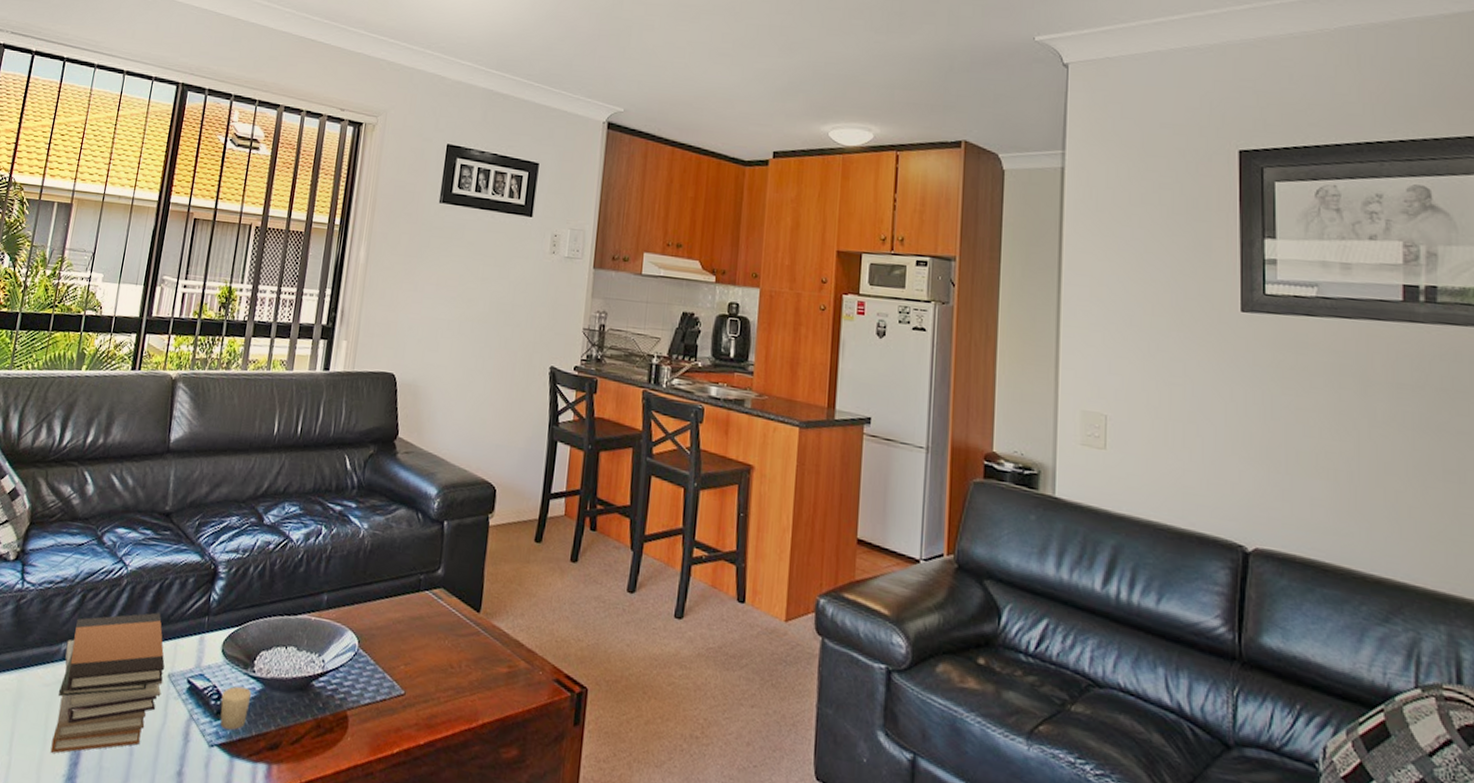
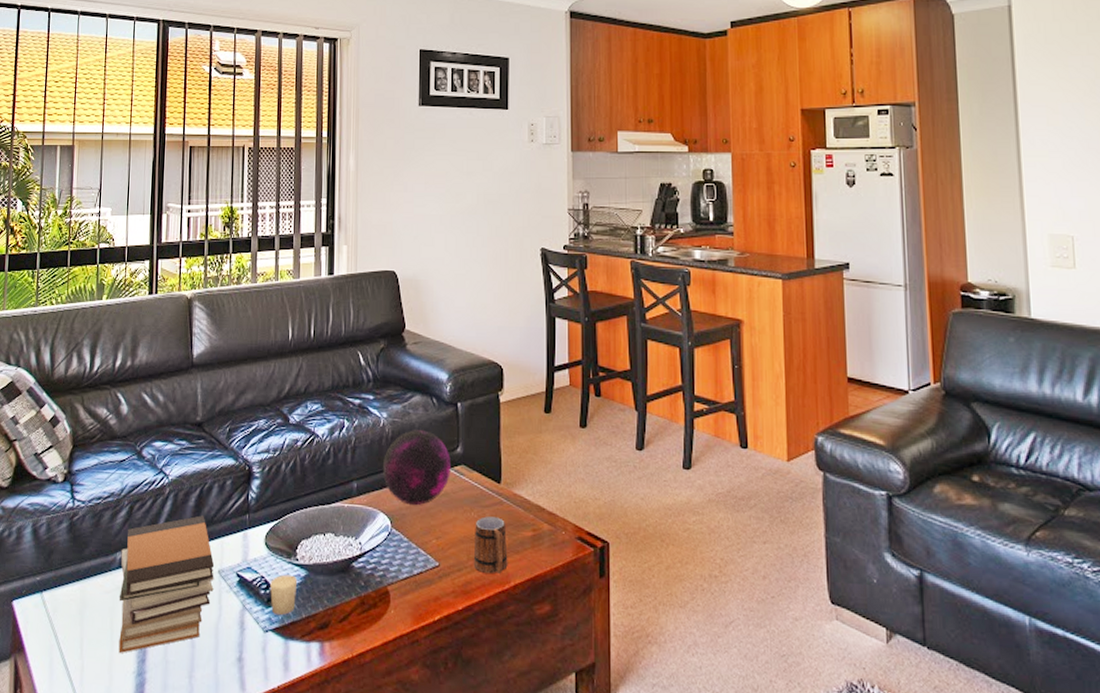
decorative orb: none [356,545,430,627] -> present [382,430,451,506]
mug: none [441,646,480,710] -> present [473,516,508,574]

